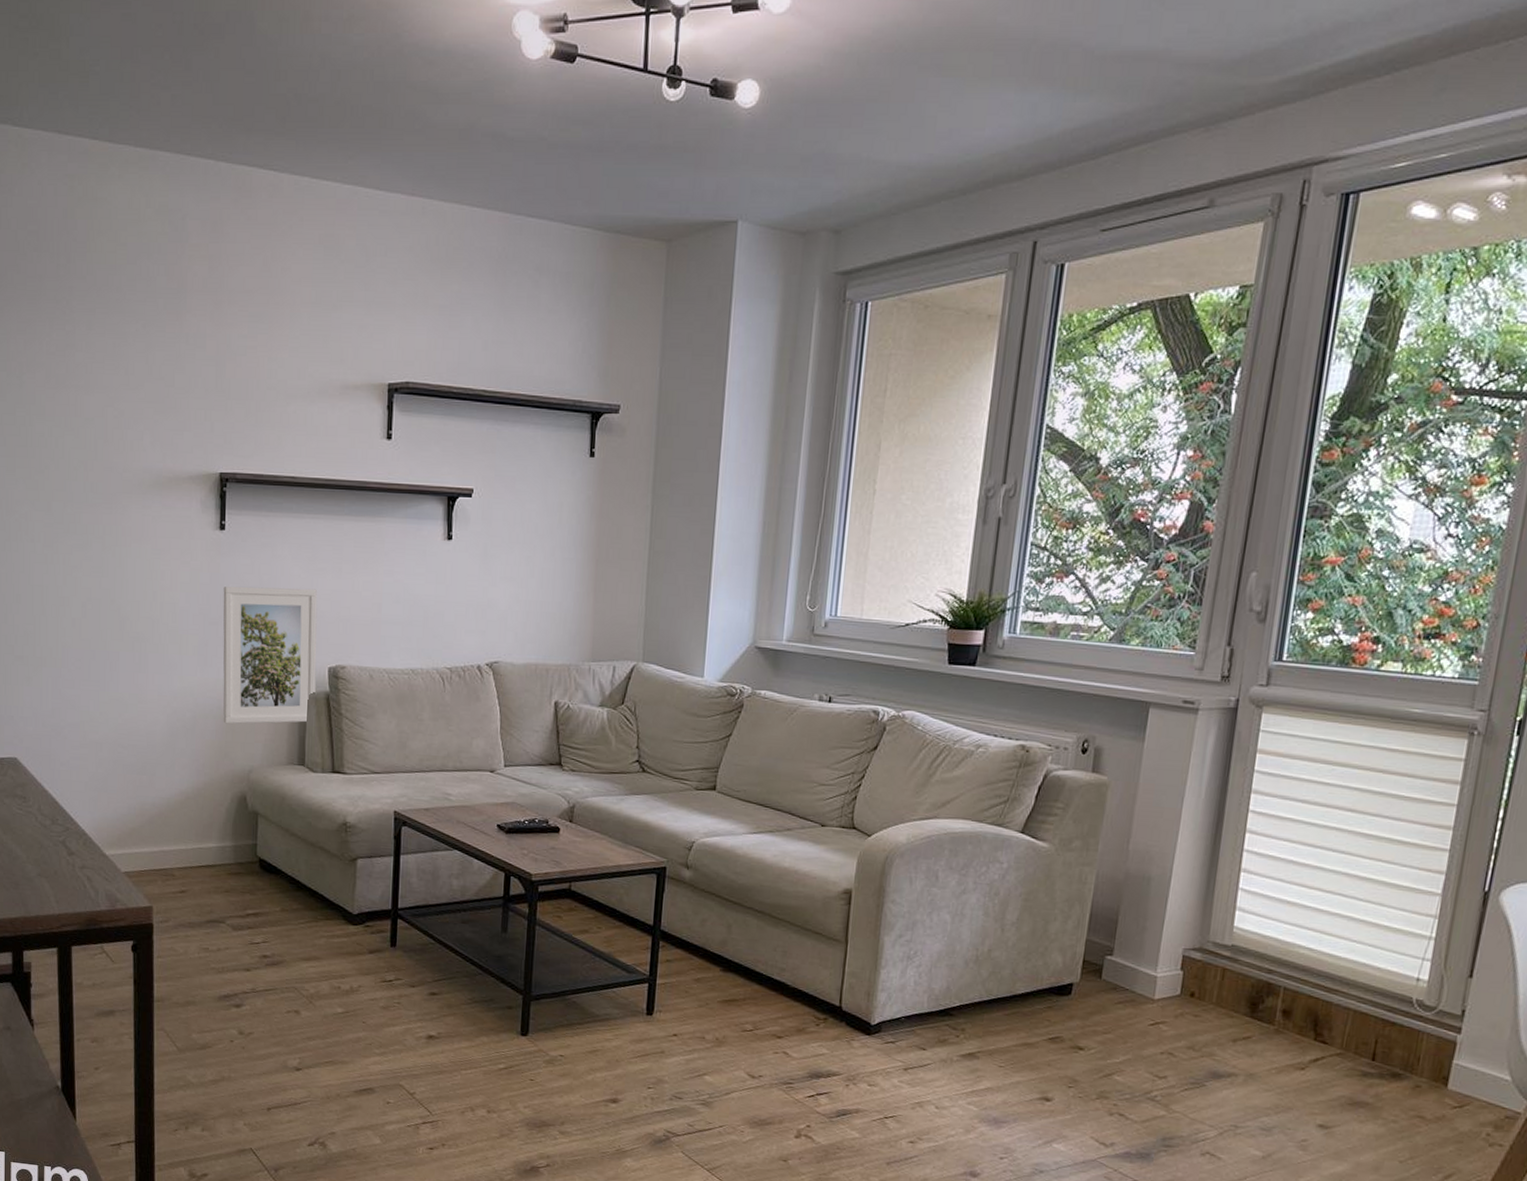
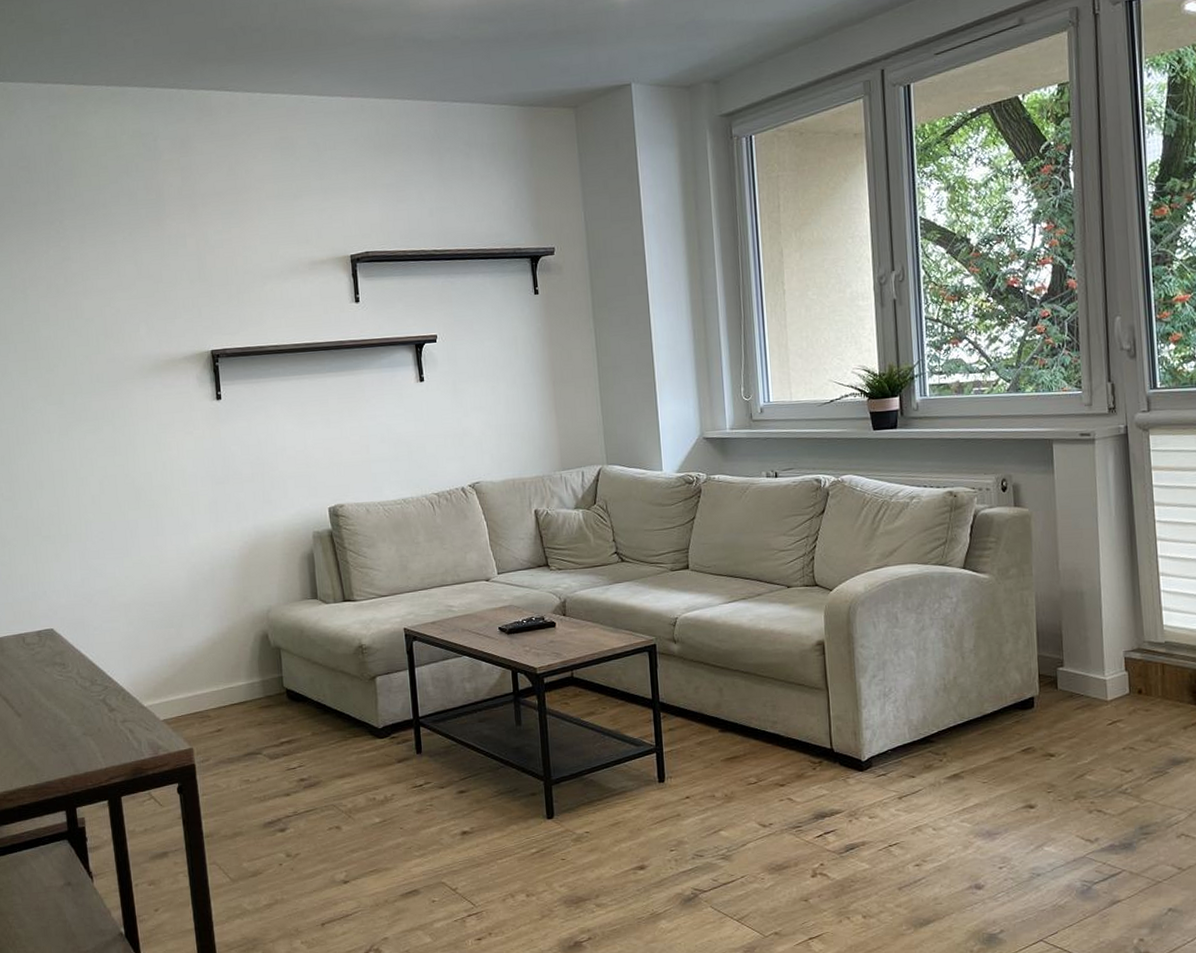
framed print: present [223,586,318,724] -> none [225,440,319,571]

